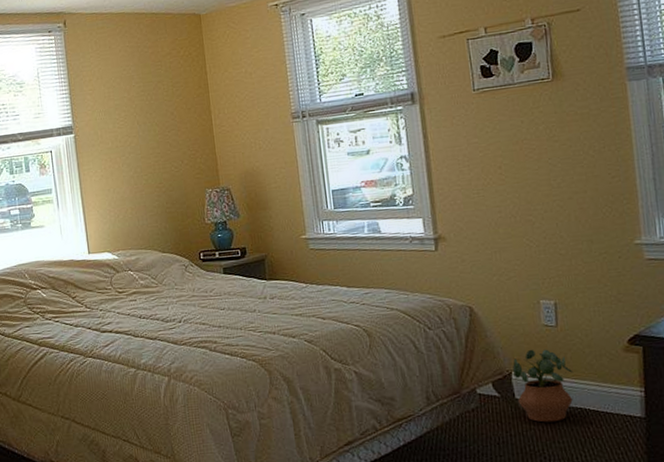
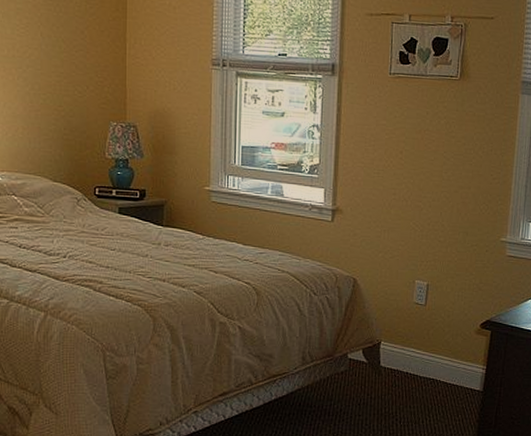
potted plant: present [512,349,574,423] -> none [382,323,433,389]

